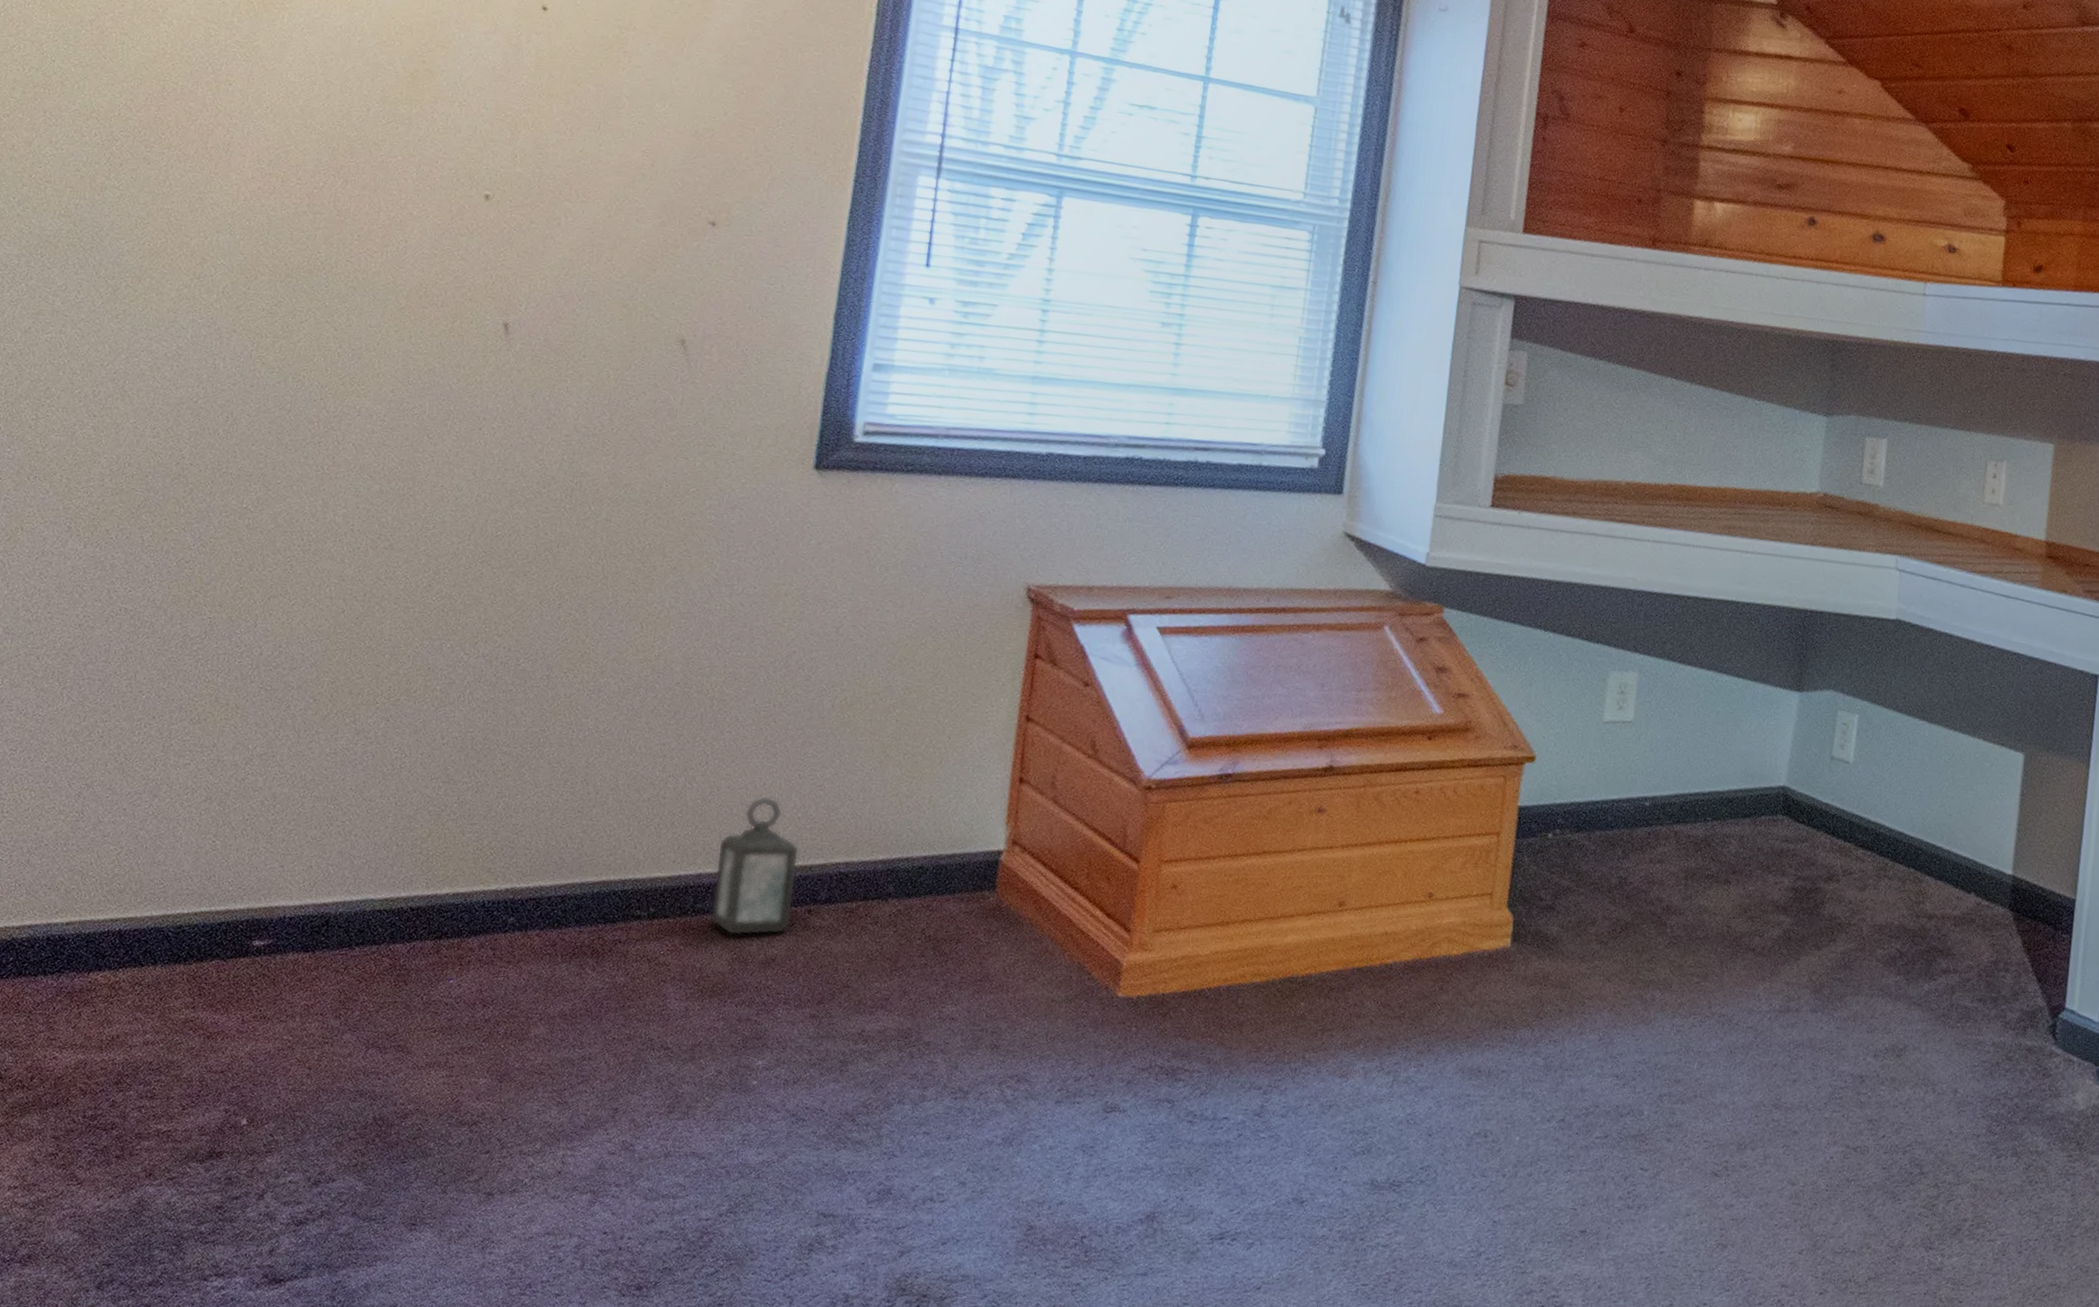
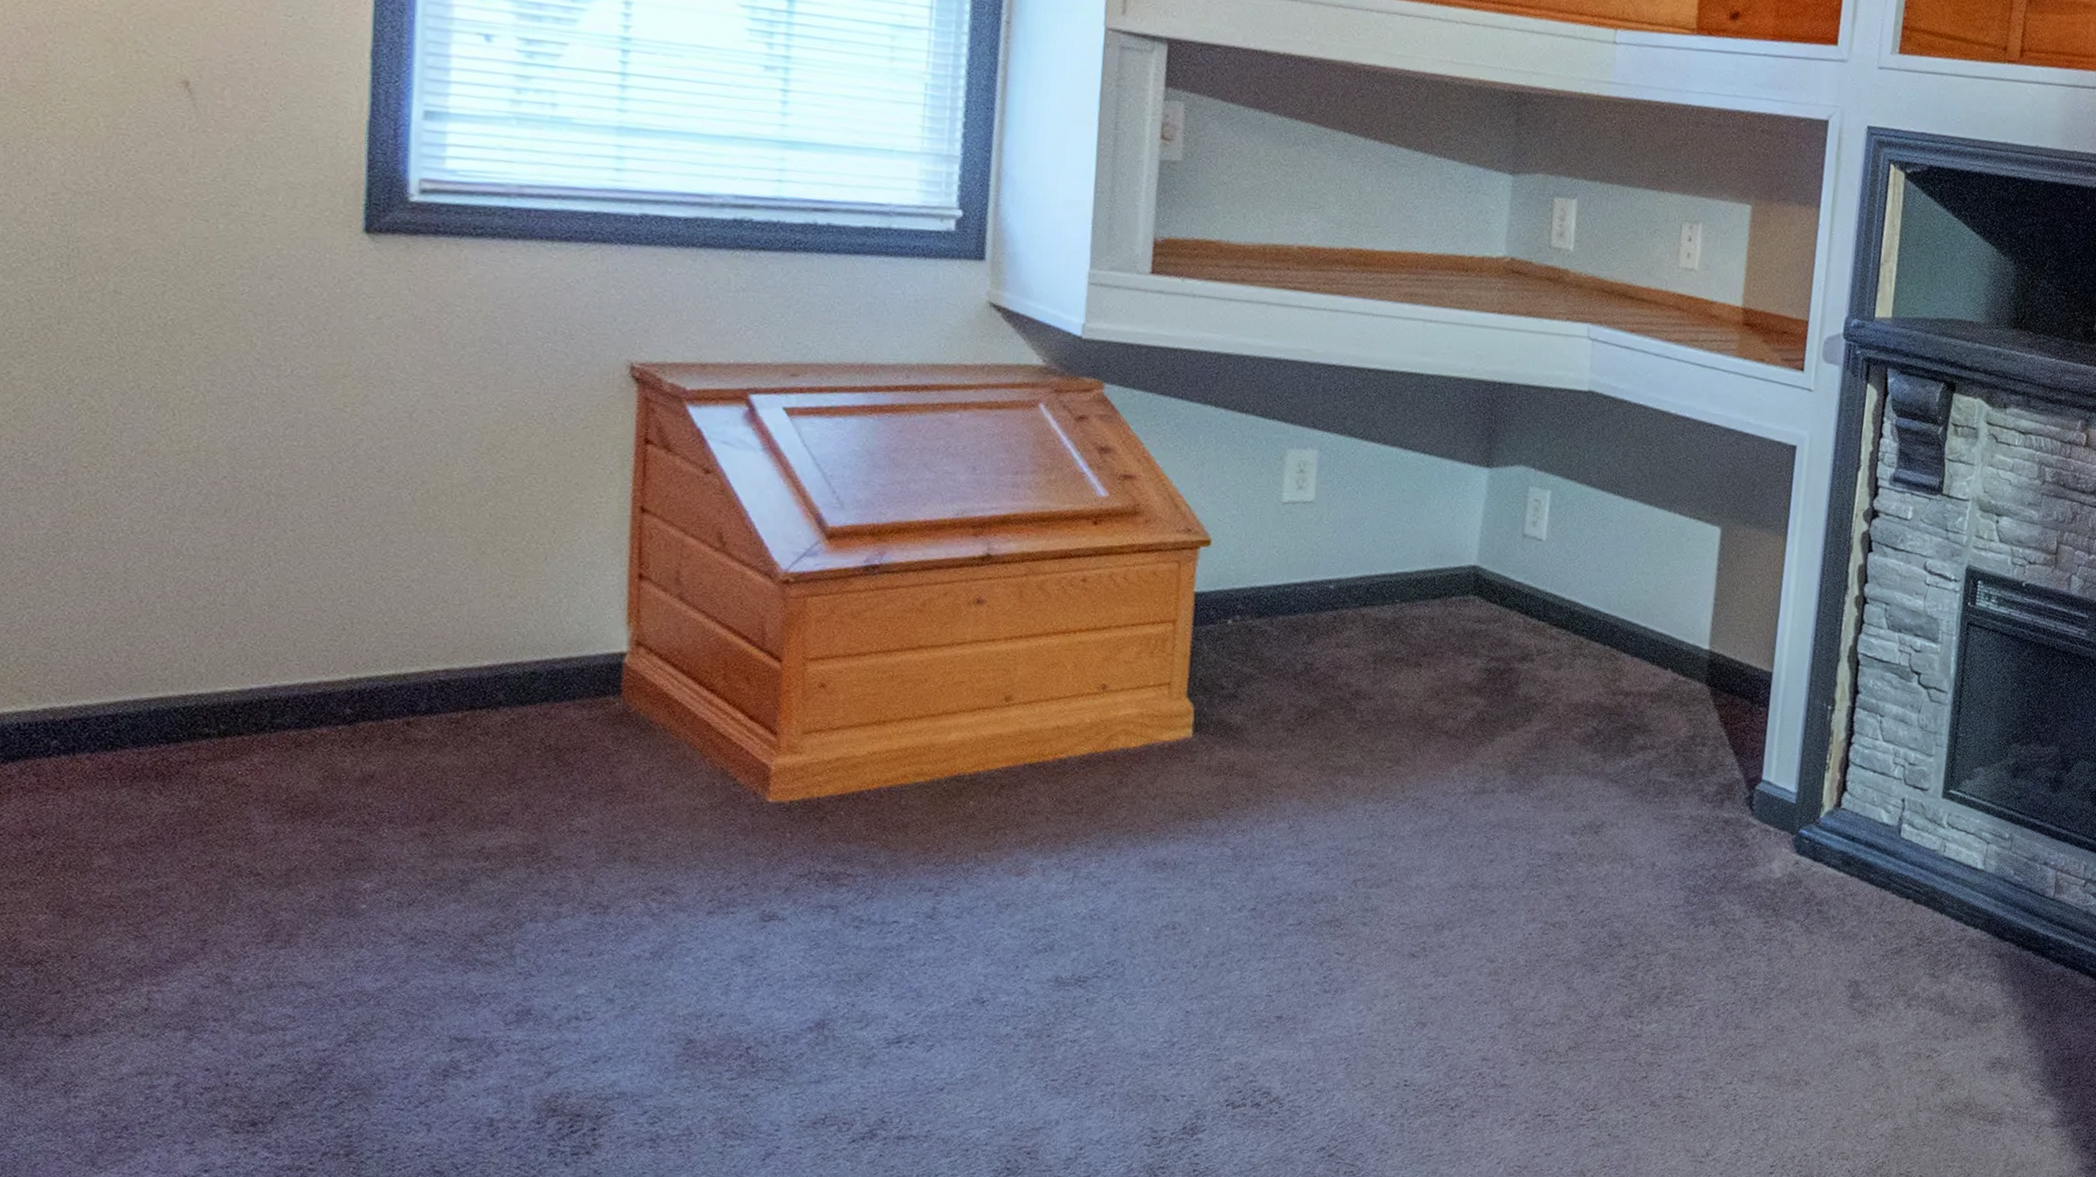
lantern: present [710,795,800,936] -> none [292,599,391,752]

